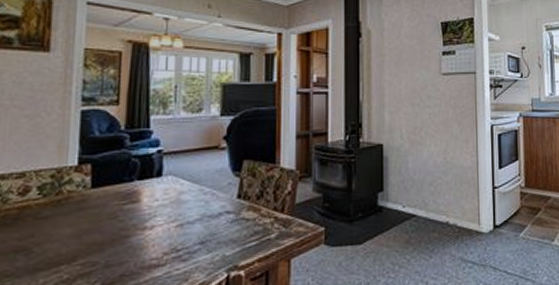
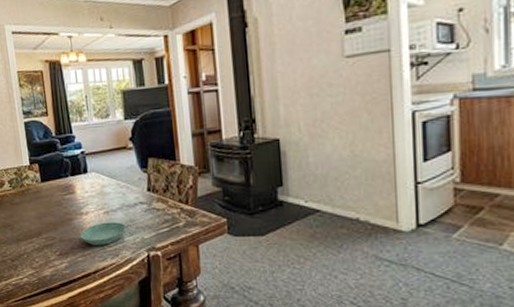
saucer: none [138,237,204,269] -> present [80,222,126,245]

